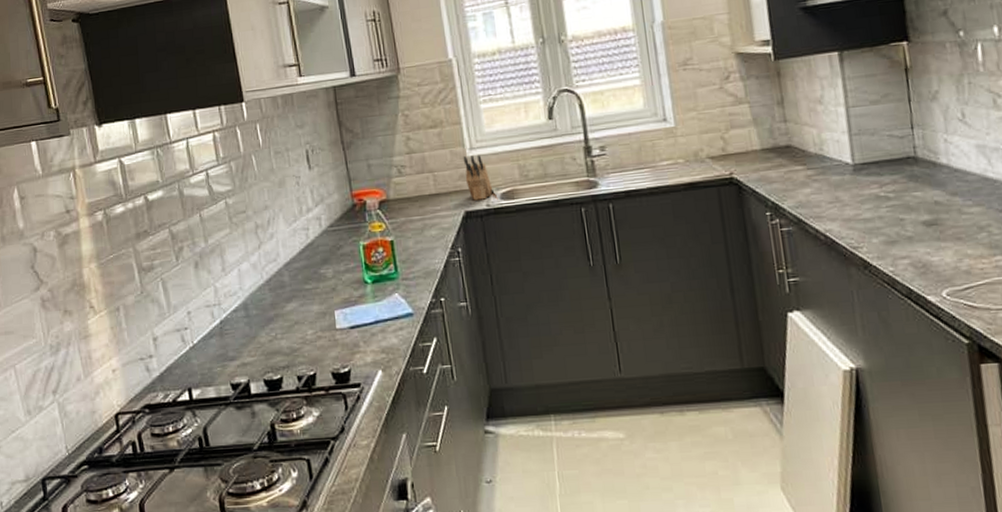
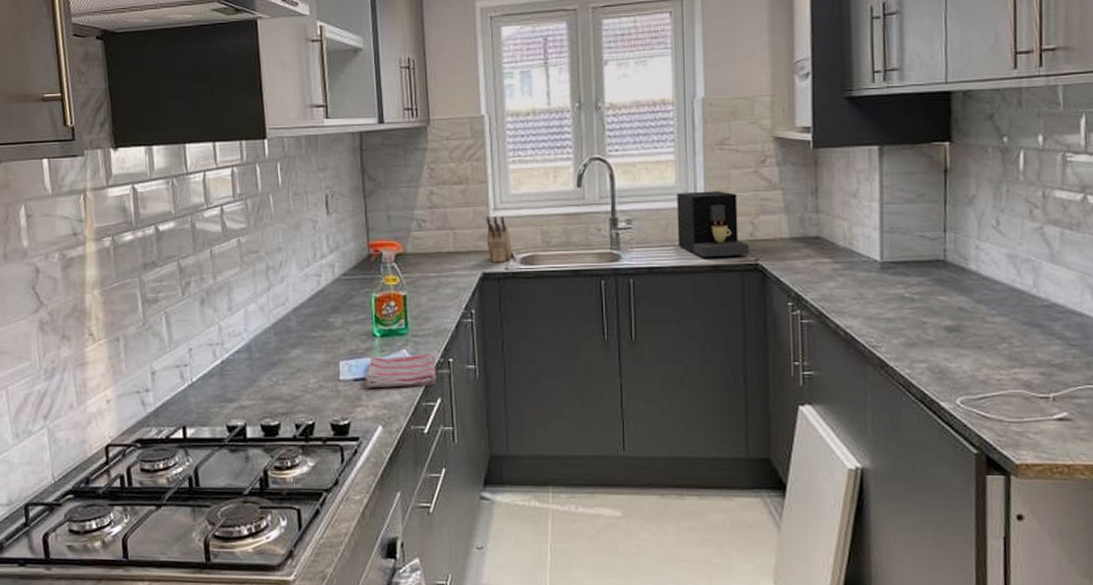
dish towel: none [360,295,430,335] -> present [365,354,436,389]
coffee maker: none [646,110,723,177] -> present [676,191,749,258]

